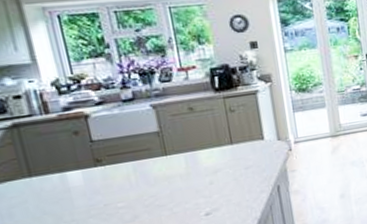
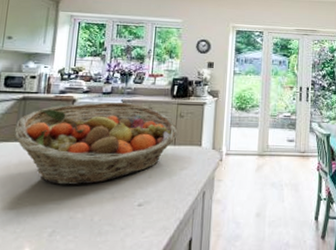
fruit basket: none [16,106,234,215] -> present [15,102,179,185]

